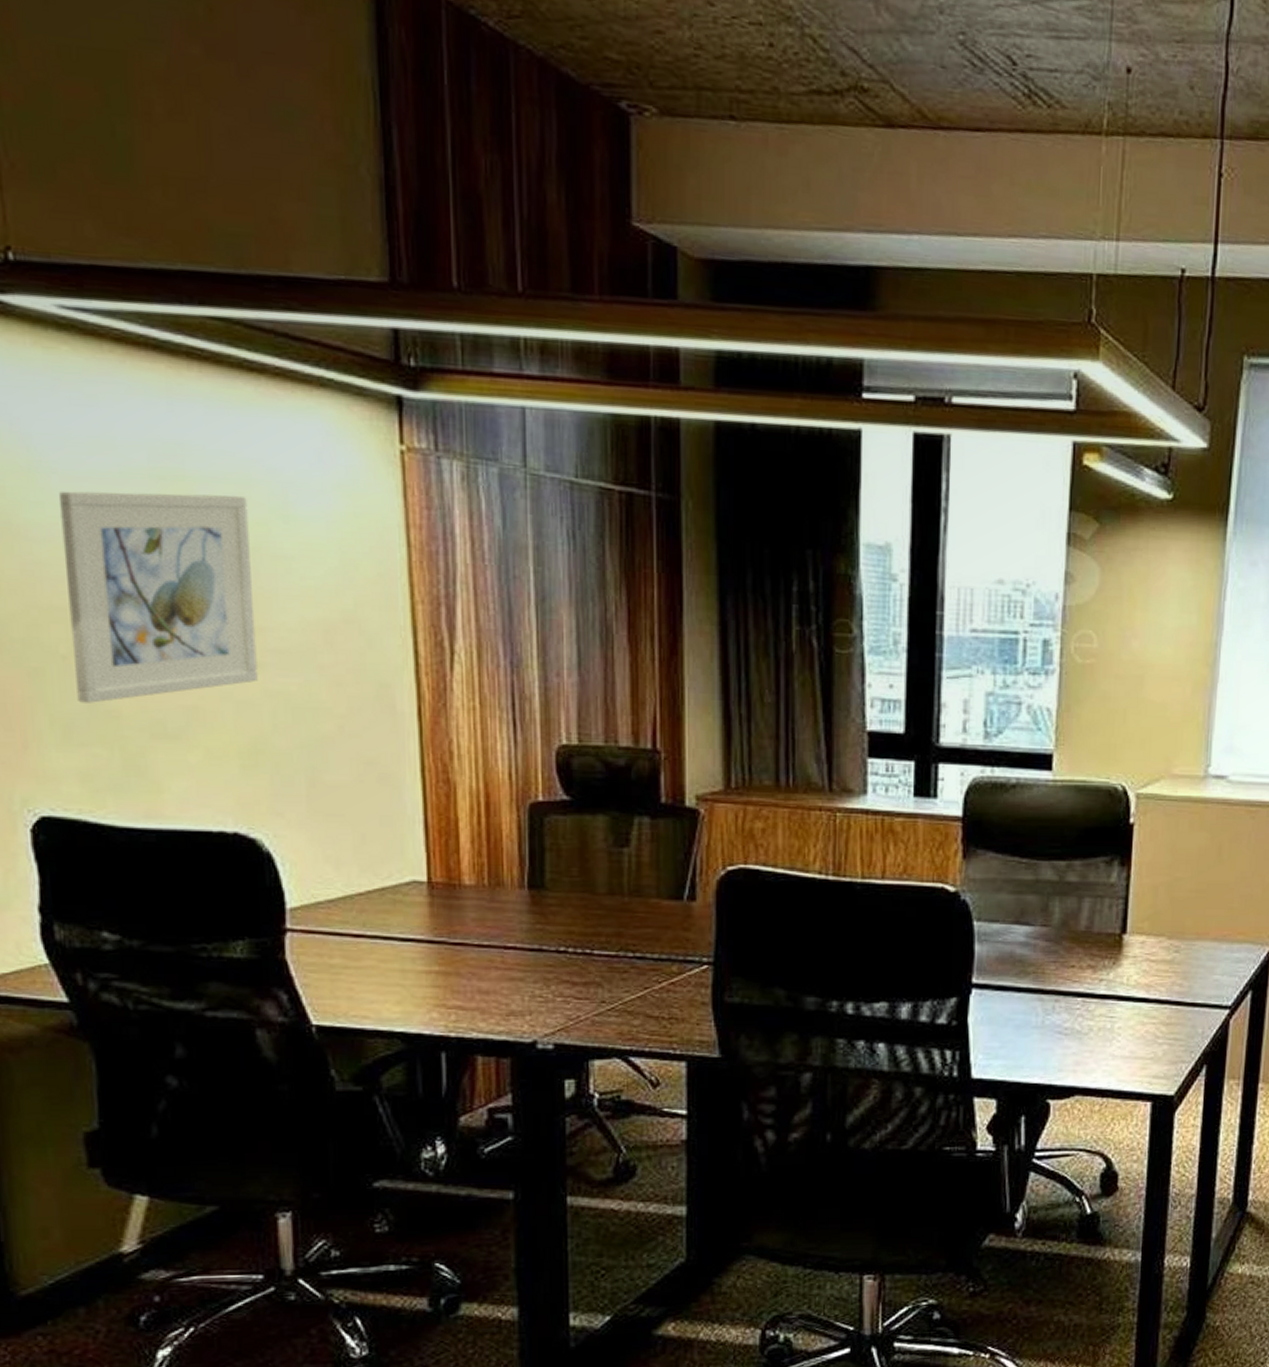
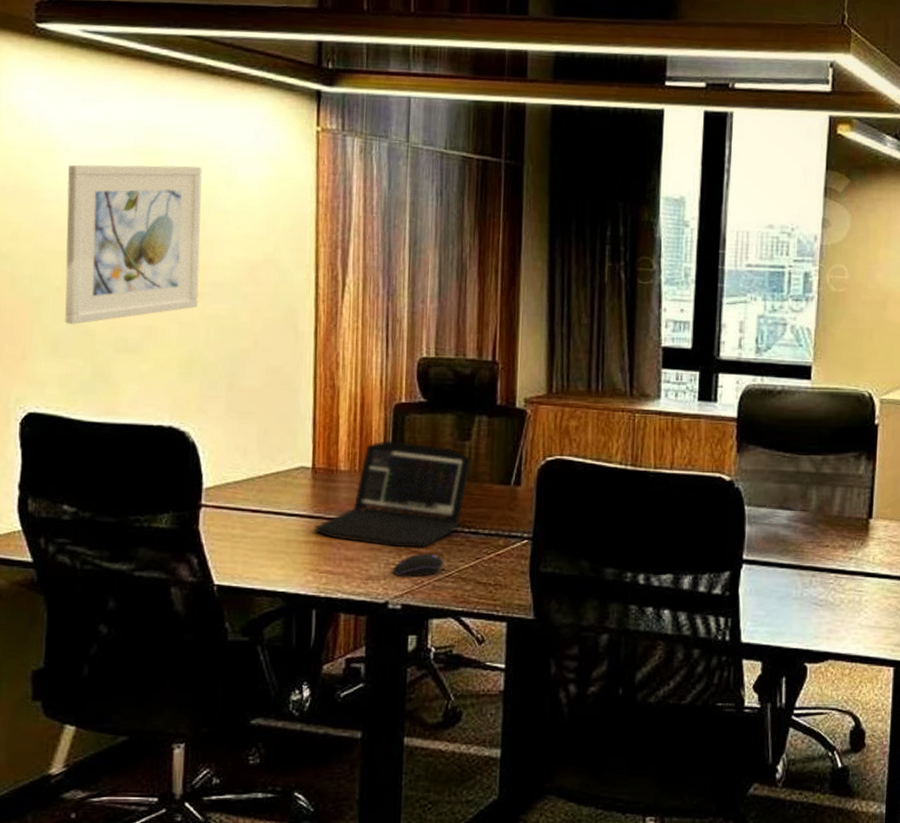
laptop: none [436,848,632,977] -> present [314,441,472,548]
computer mouse: none [541,983,603,1012] -> present [393,553,443,578]

